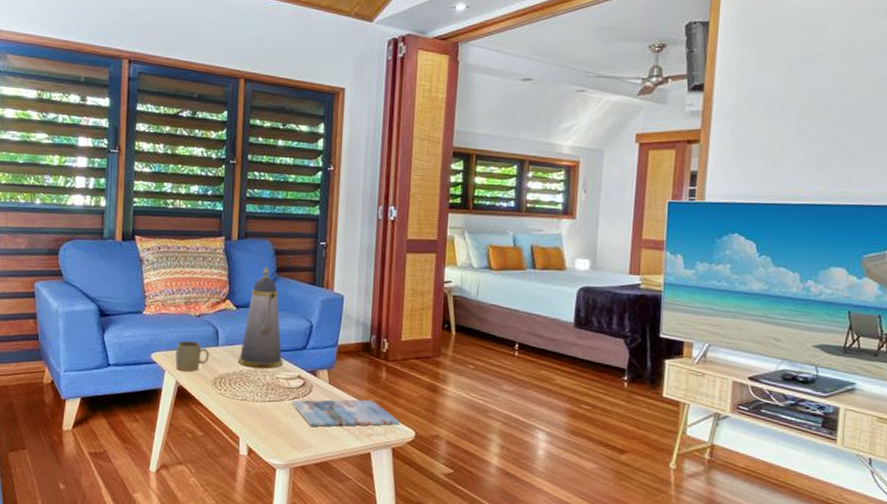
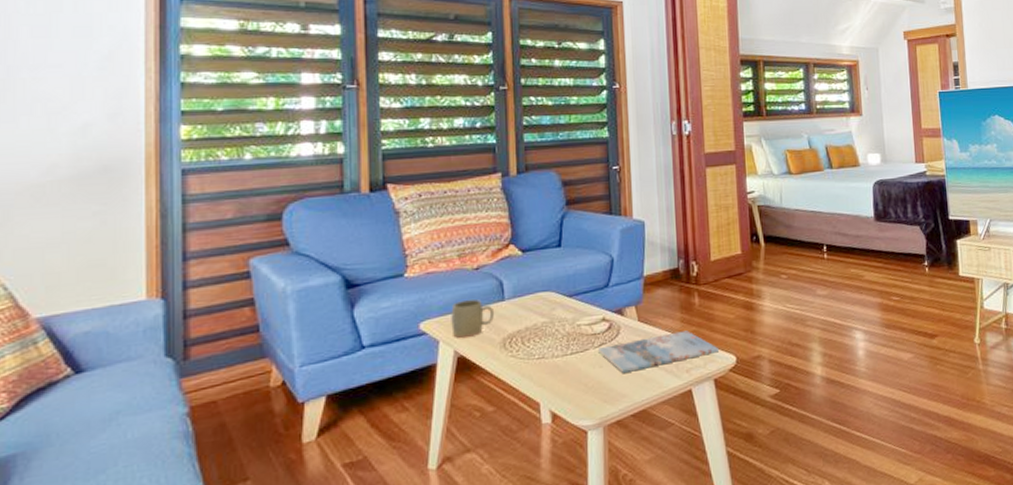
coffee pot: present [237,266,283,369] -> none [529,201,583,319]

